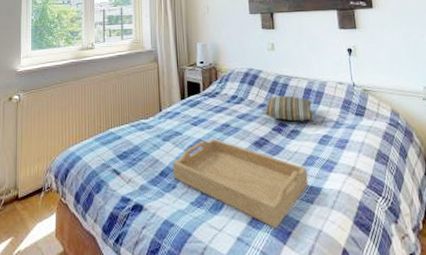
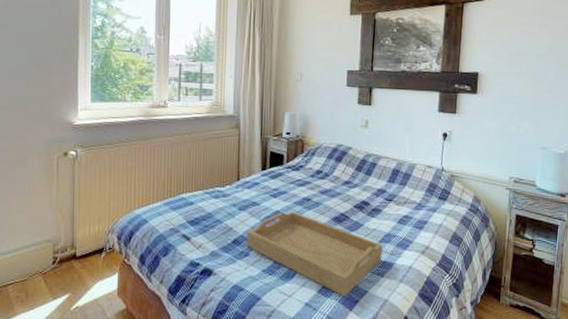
pillow: present [263,95,315,122] -> none [347,174,398,201]

